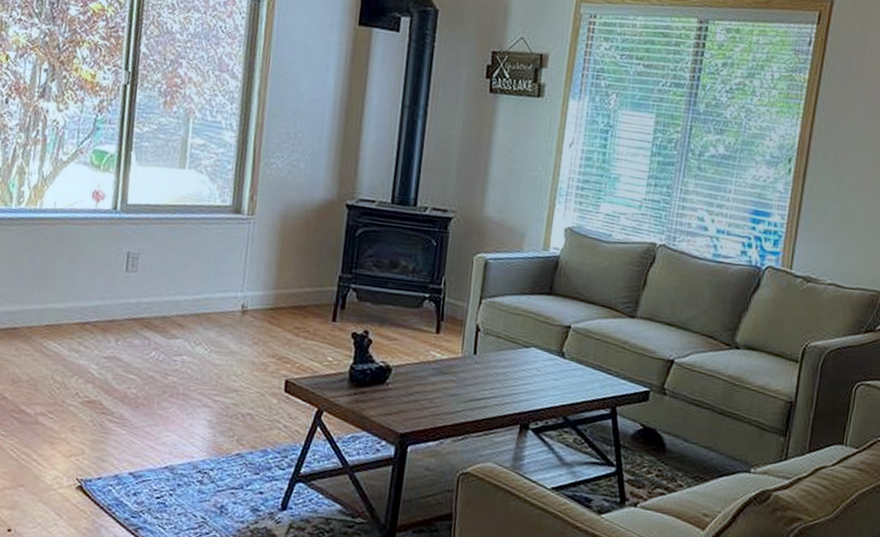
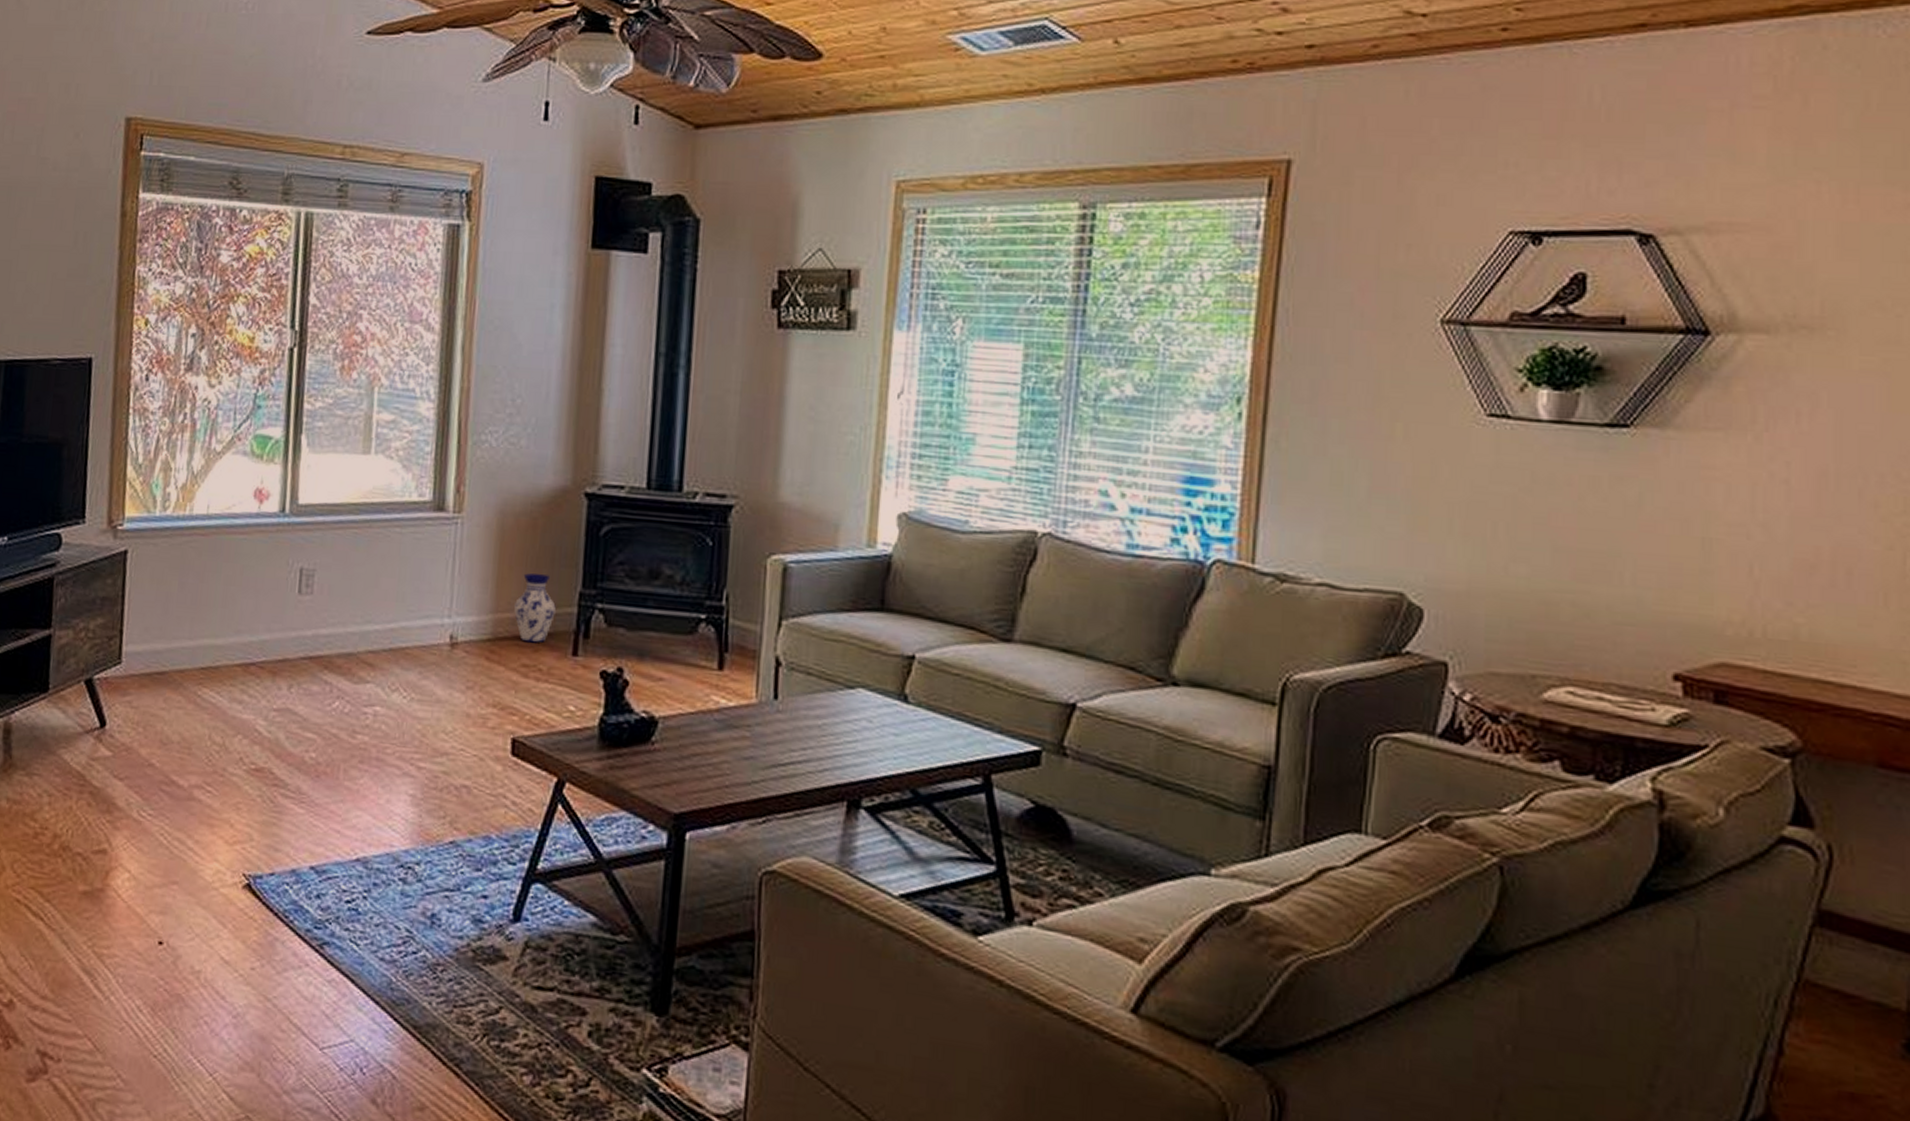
vase: none [290,261,322,312] -> present [514,573,556,643]

